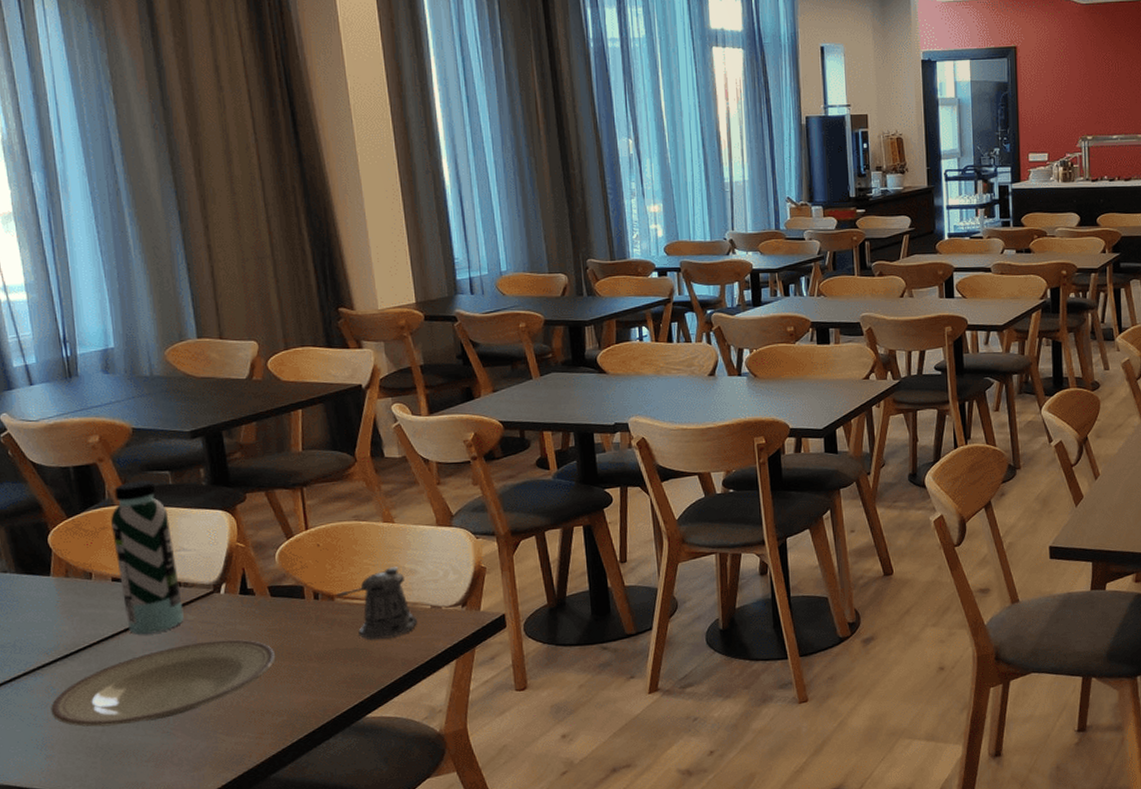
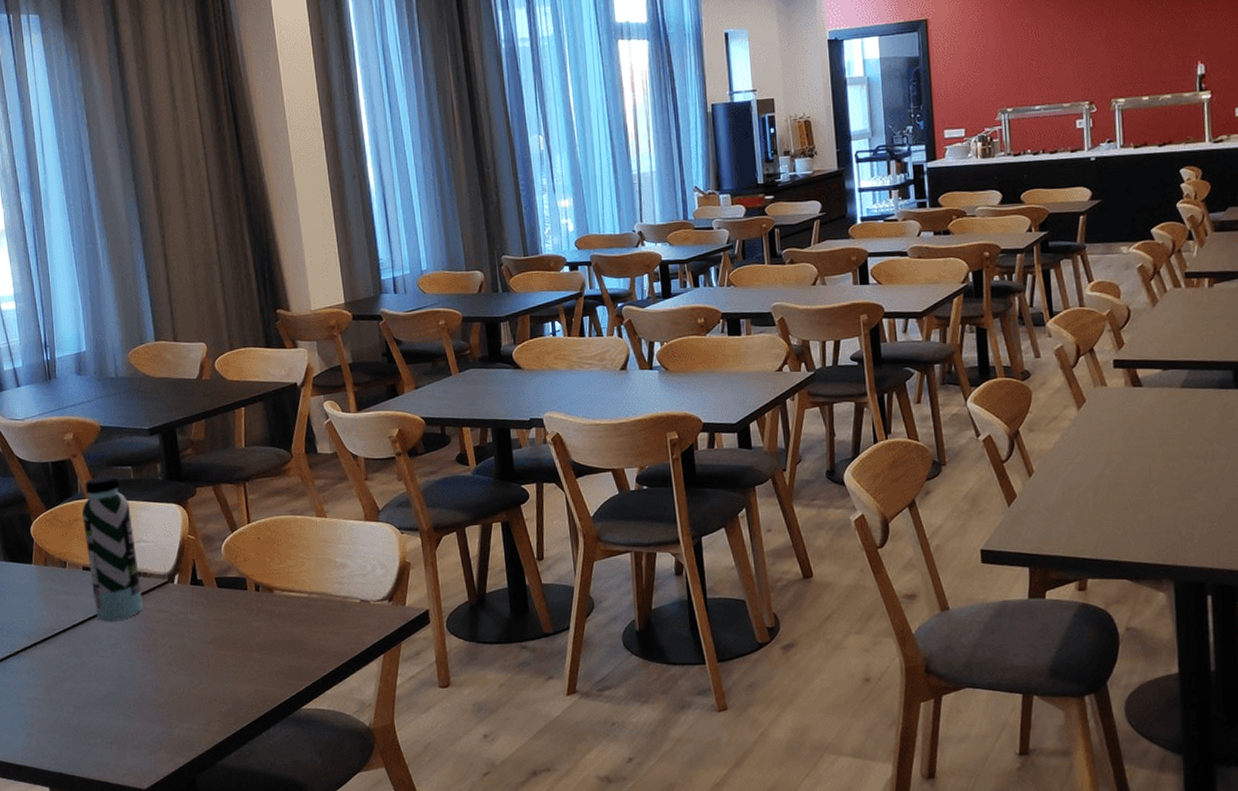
plate: present [51,639,276,727] -> none [31,628,222,708]
pepper shaker: present [336,567,418,641] -> none [275,560,349,633]

